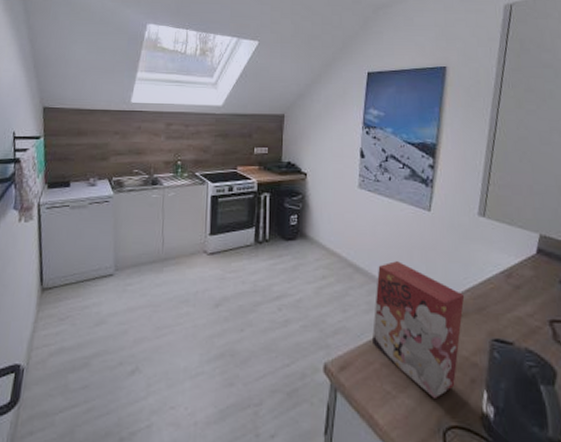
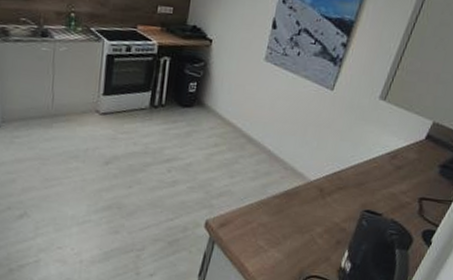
cereal box: present [372,261,465,398] -> none [254,135,348,254]

